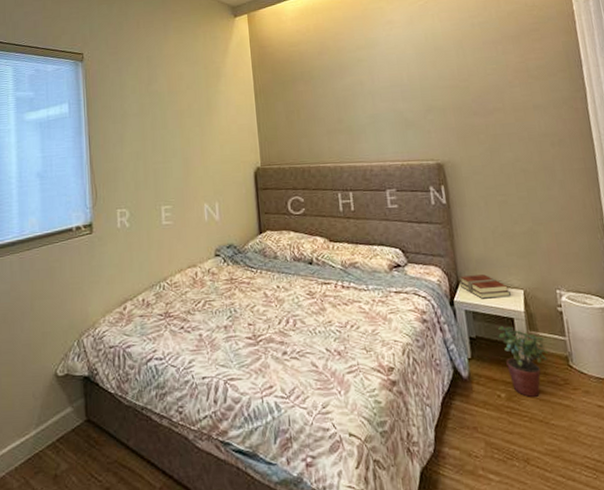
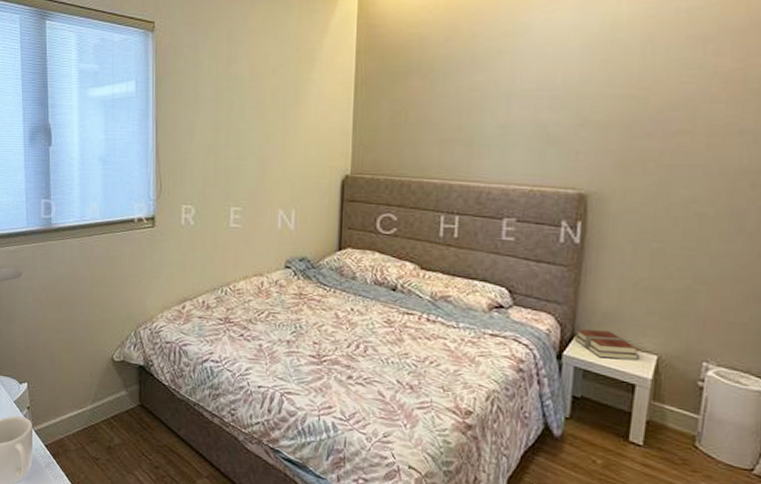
potted plant: present [497,325,548,397] -> none [610,389,670,471]

